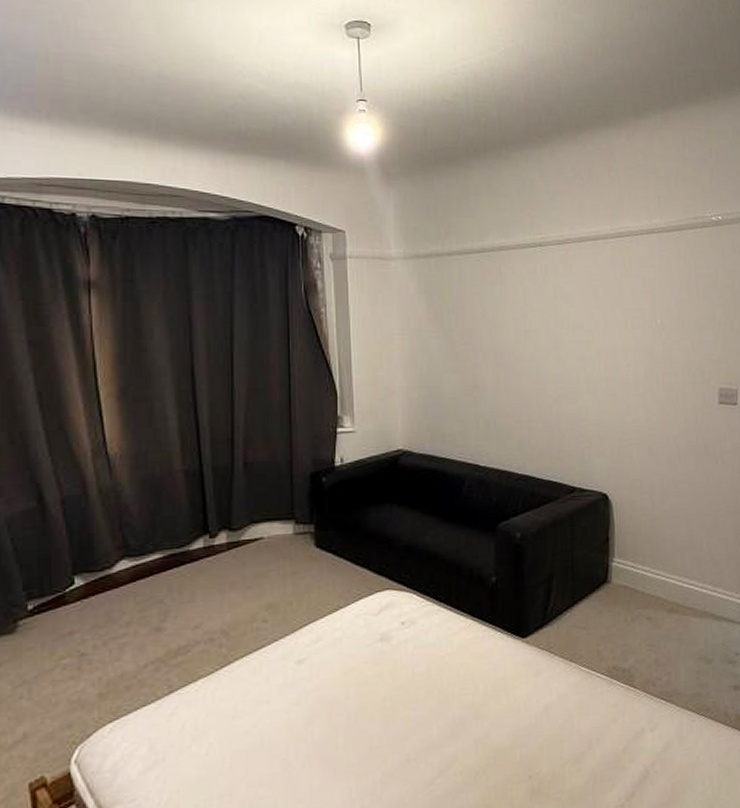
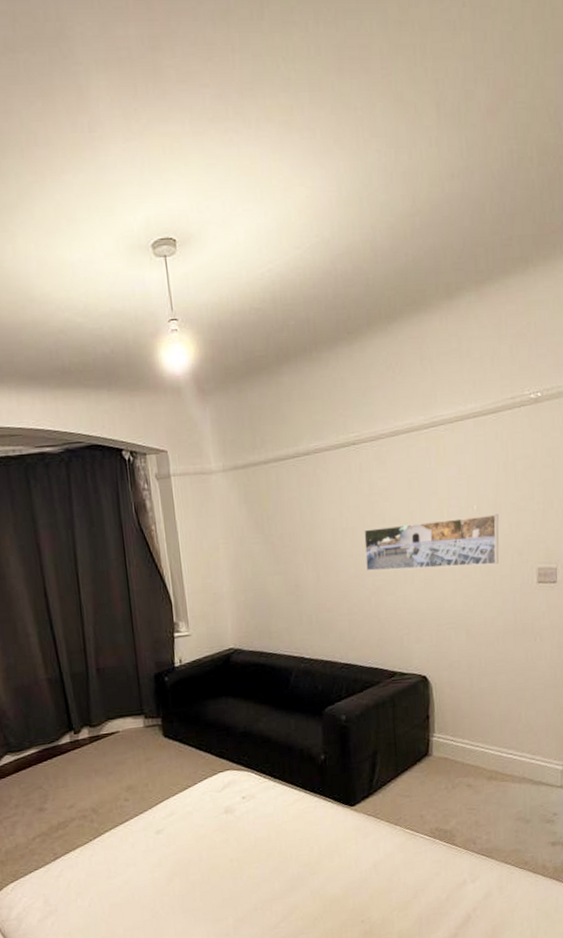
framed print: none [547,330,682,381] -> present [364,514,499,571]

